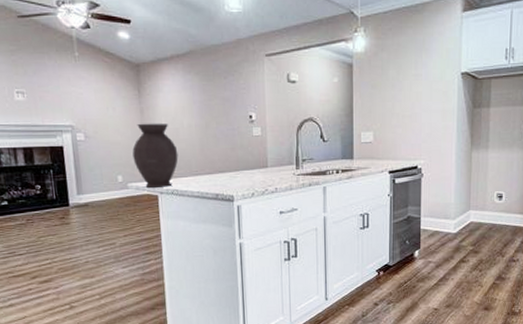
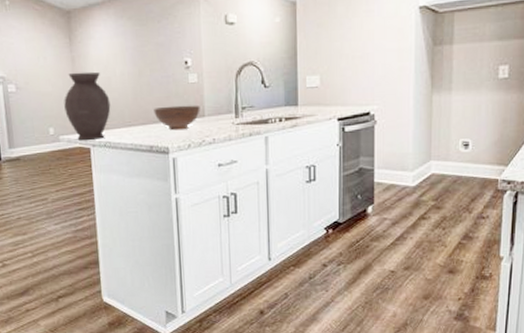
bowl: none [219,156,264,180] -> present [153,105,200,131]

